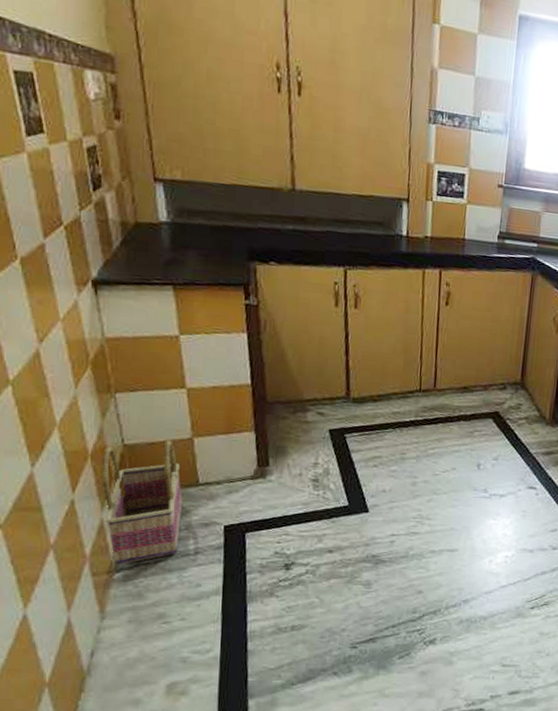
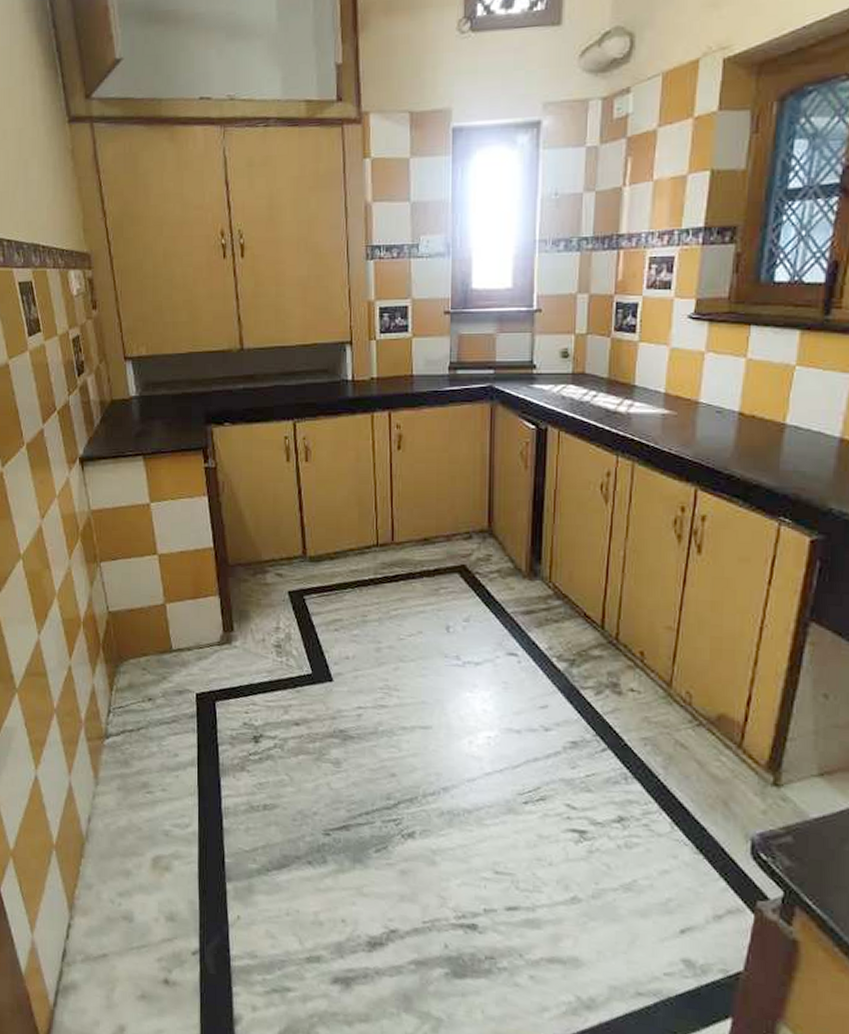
basket: present [101,440,183,565] -> none [91,606,160,731]

